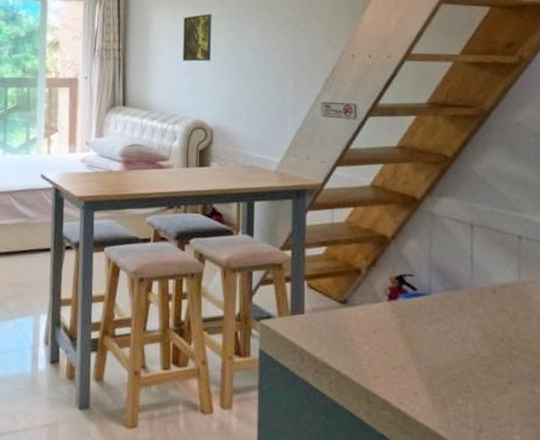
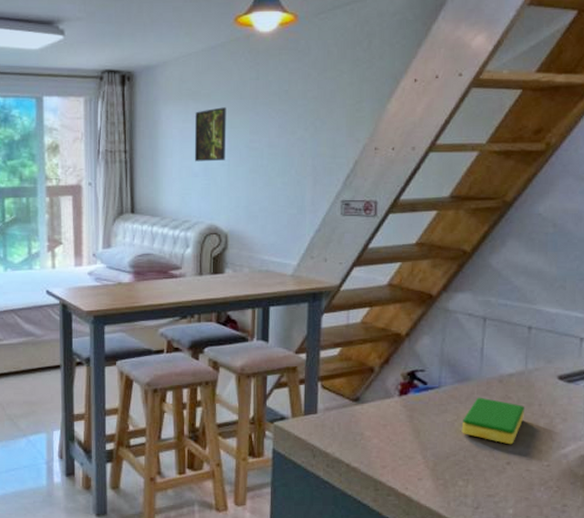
dish sponge: none [456,307,523,362] -> present [461,397,524,445]

